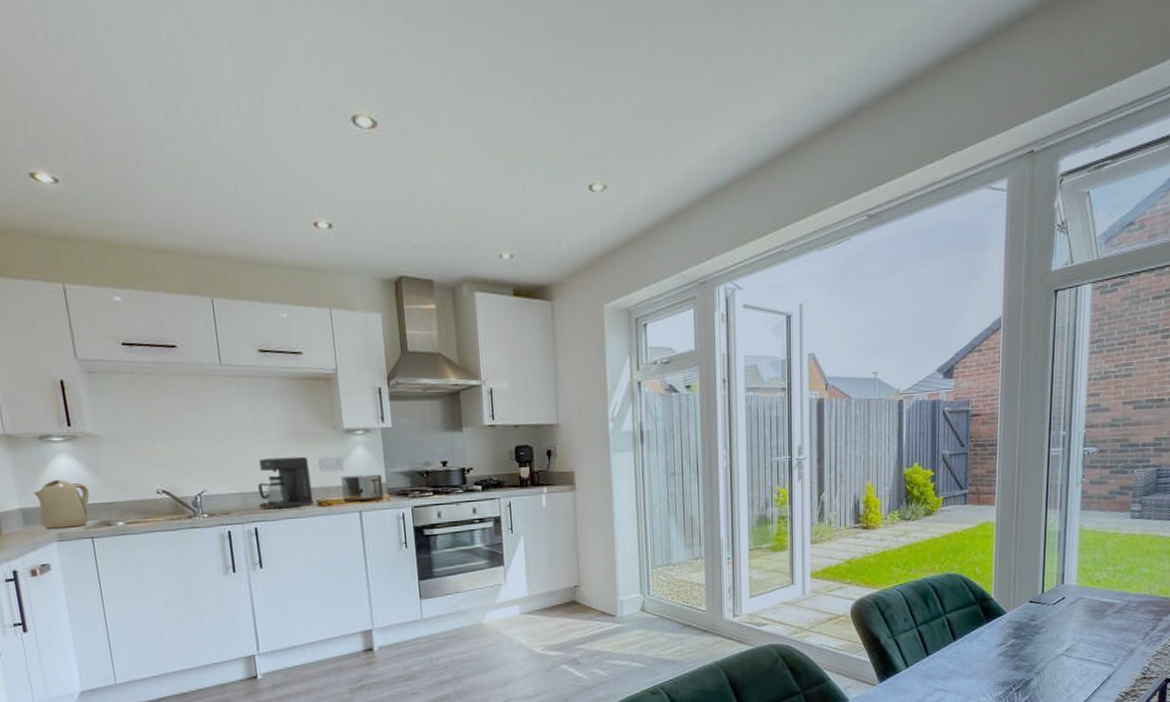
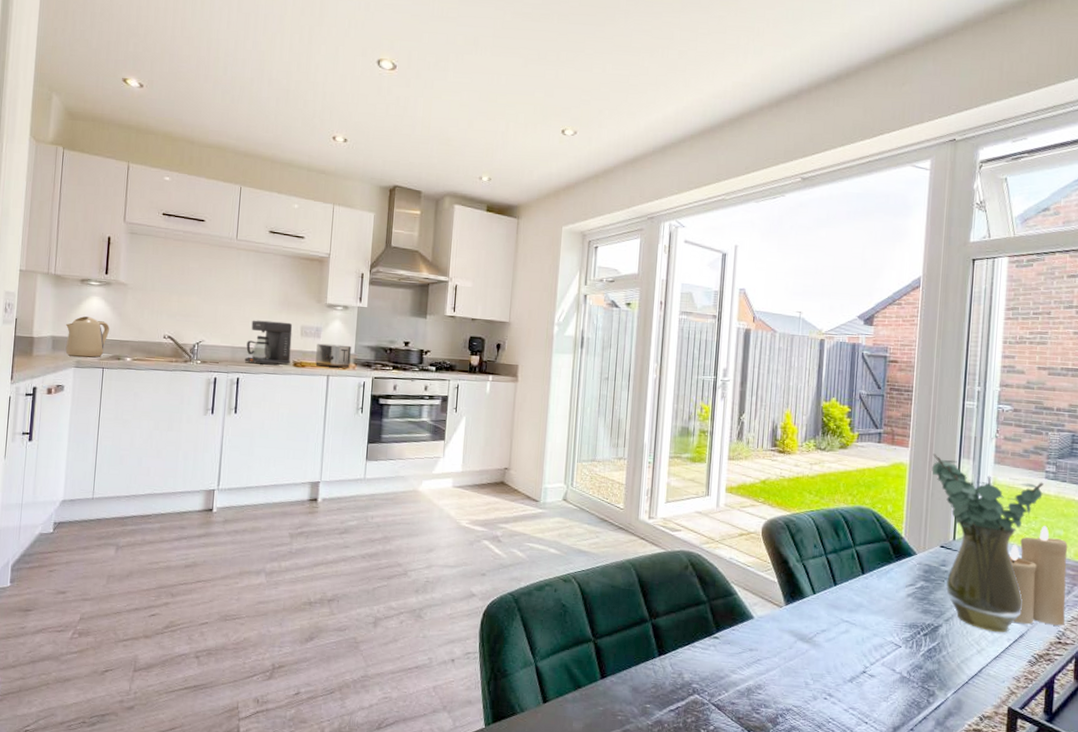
vase: none [1019,508,1129,678] -> present [932,453,1044,633]
candle: none [1097,566,1153,666] -> present [1009,526,1068,626]

